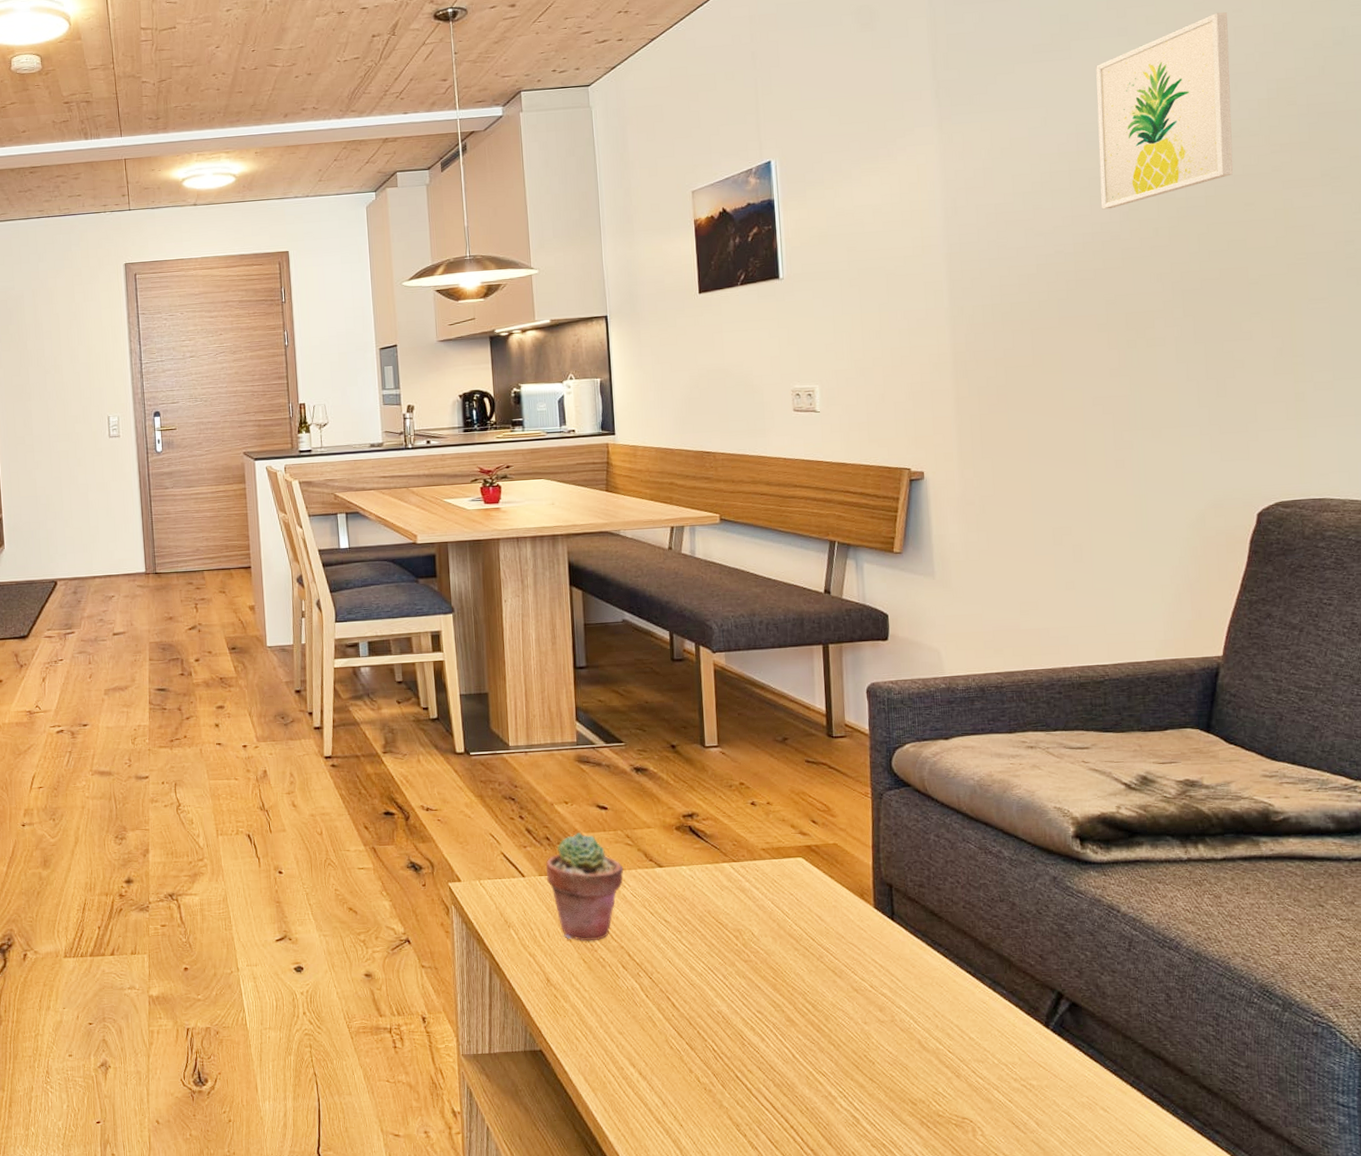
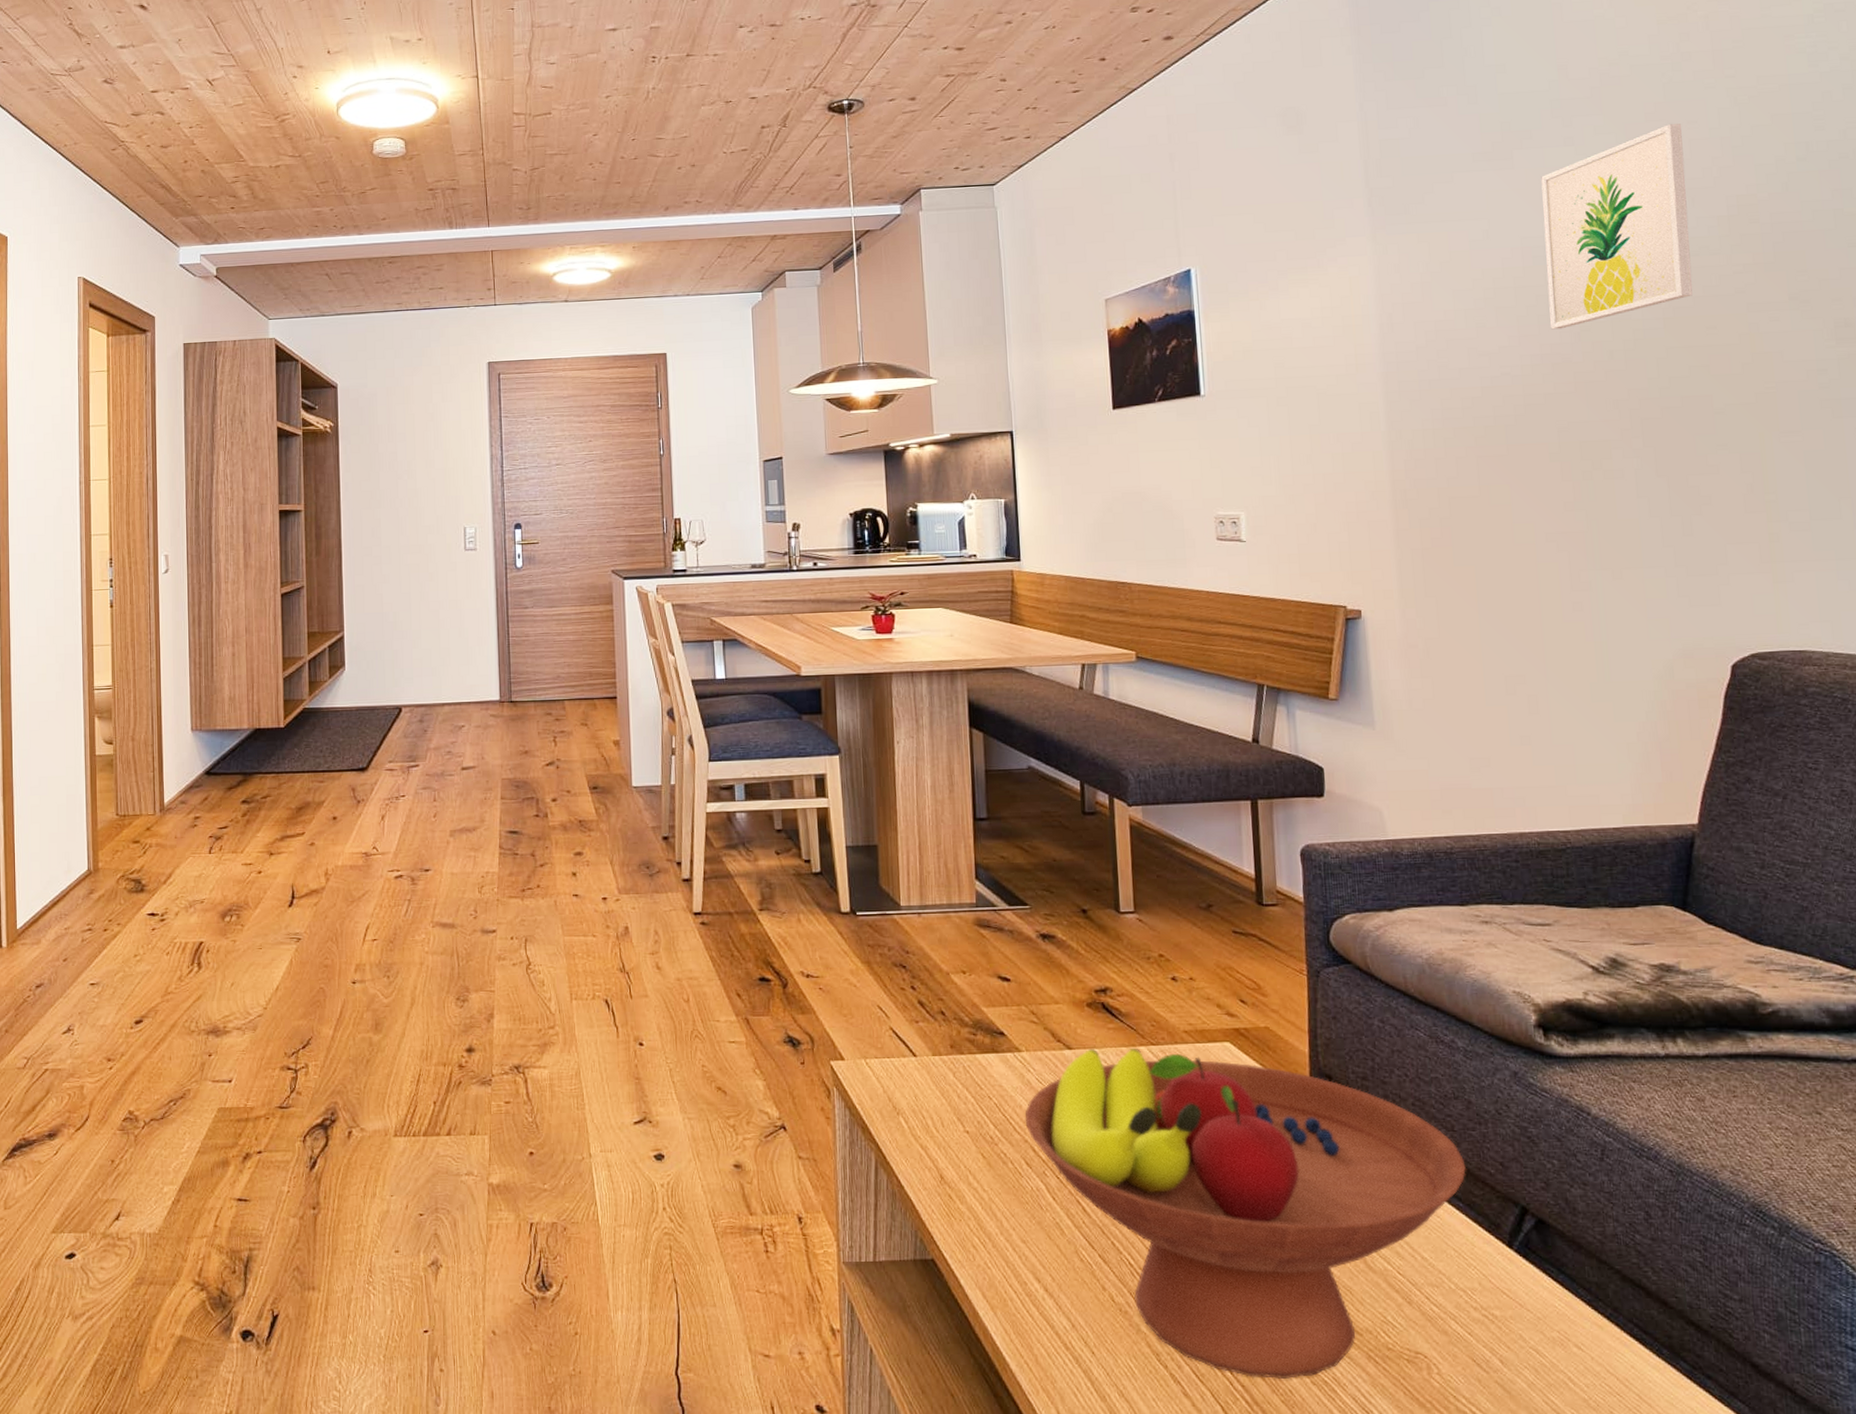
potted succulent: present [545,832,624,942] -> none [939,1006,1029,1133]
fruit bowl: none [621,864,1011,1144] -> present [1024,1047,1467,1380]

